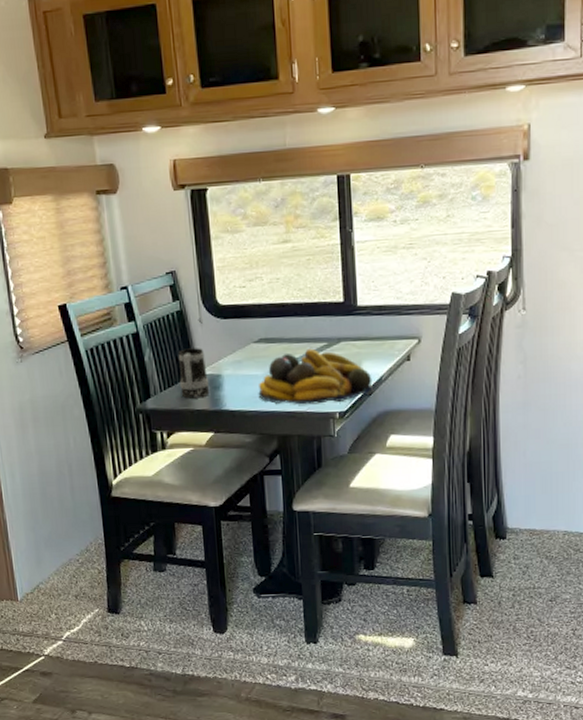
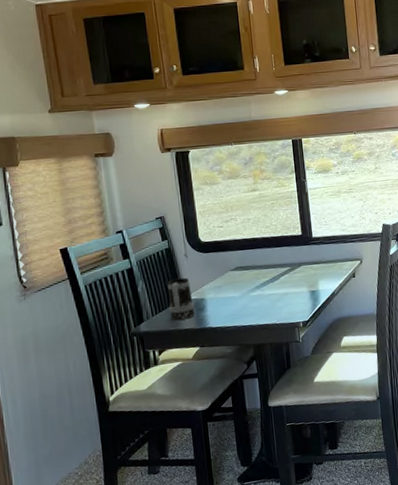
fruit bowl: present [258,348,374,405] -> none [236,272,329,319]

